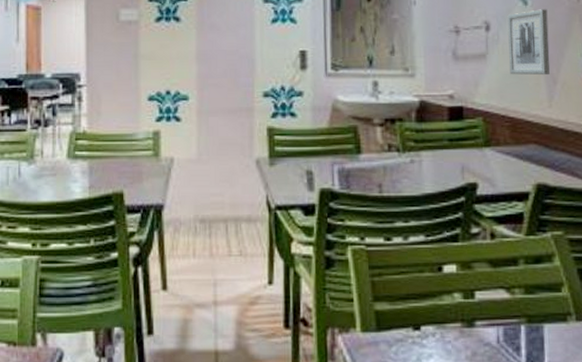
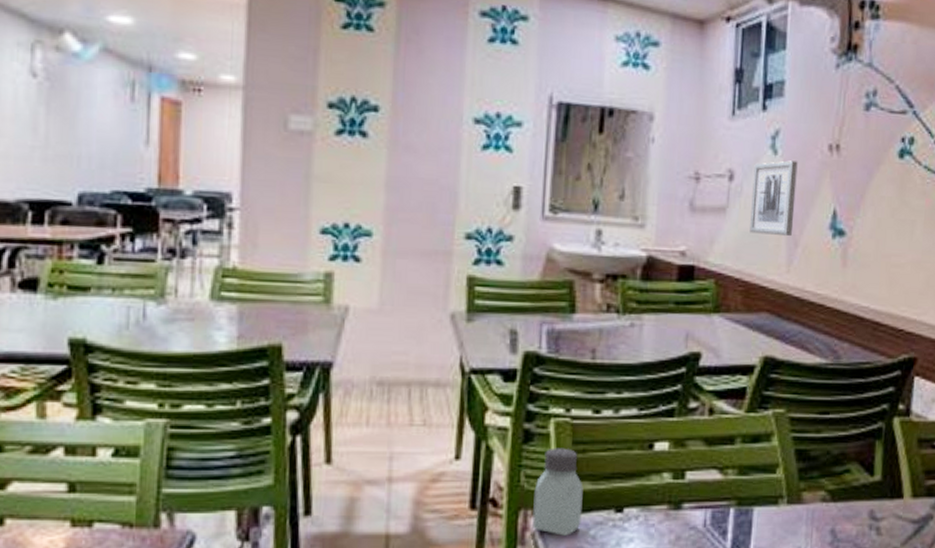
saltshaker: none [339,272,383,353] -> present [532,447,583,537]

